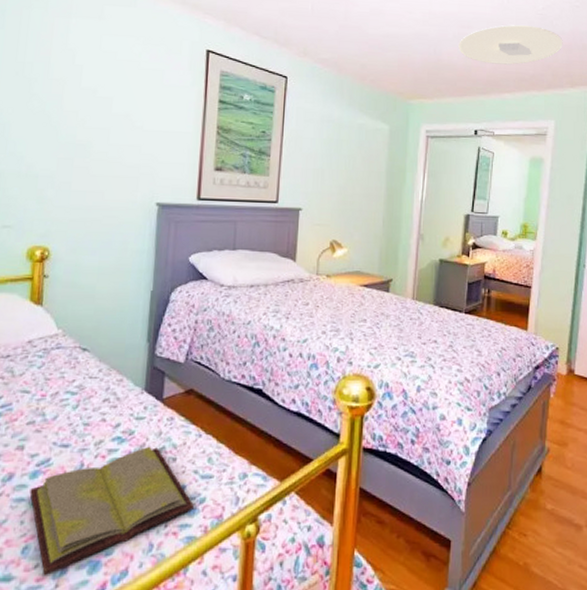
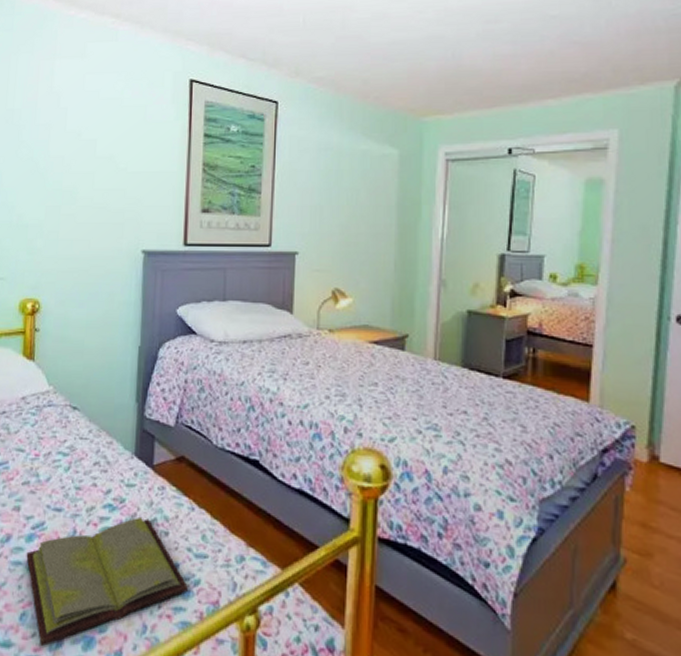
ceiling light: present [458,25,563,65] -> none [484,11,627,64]

